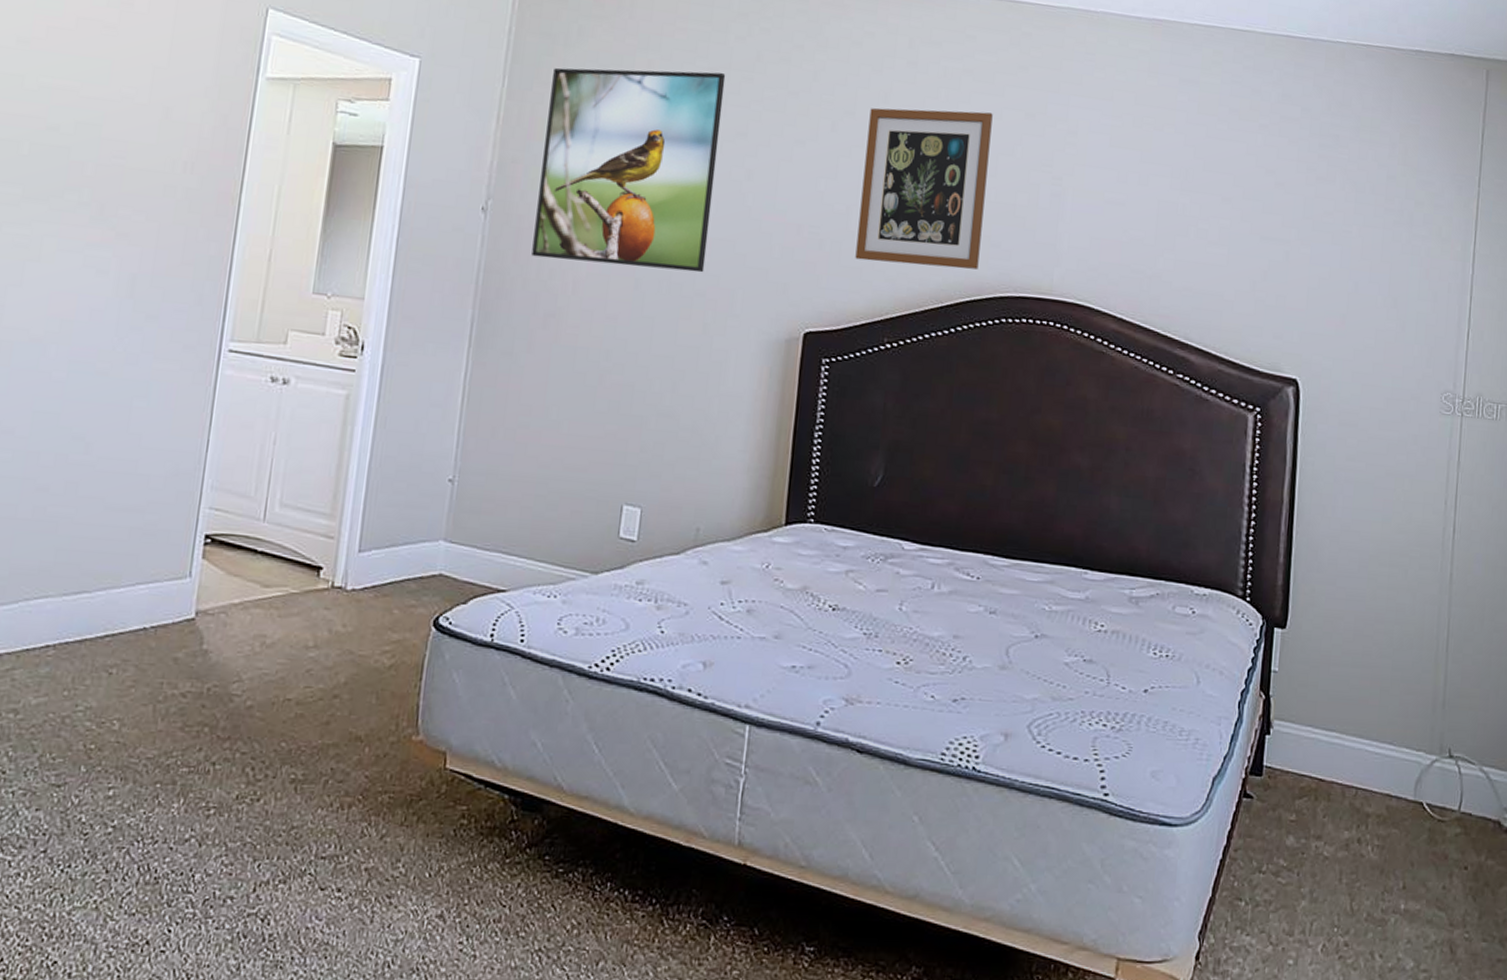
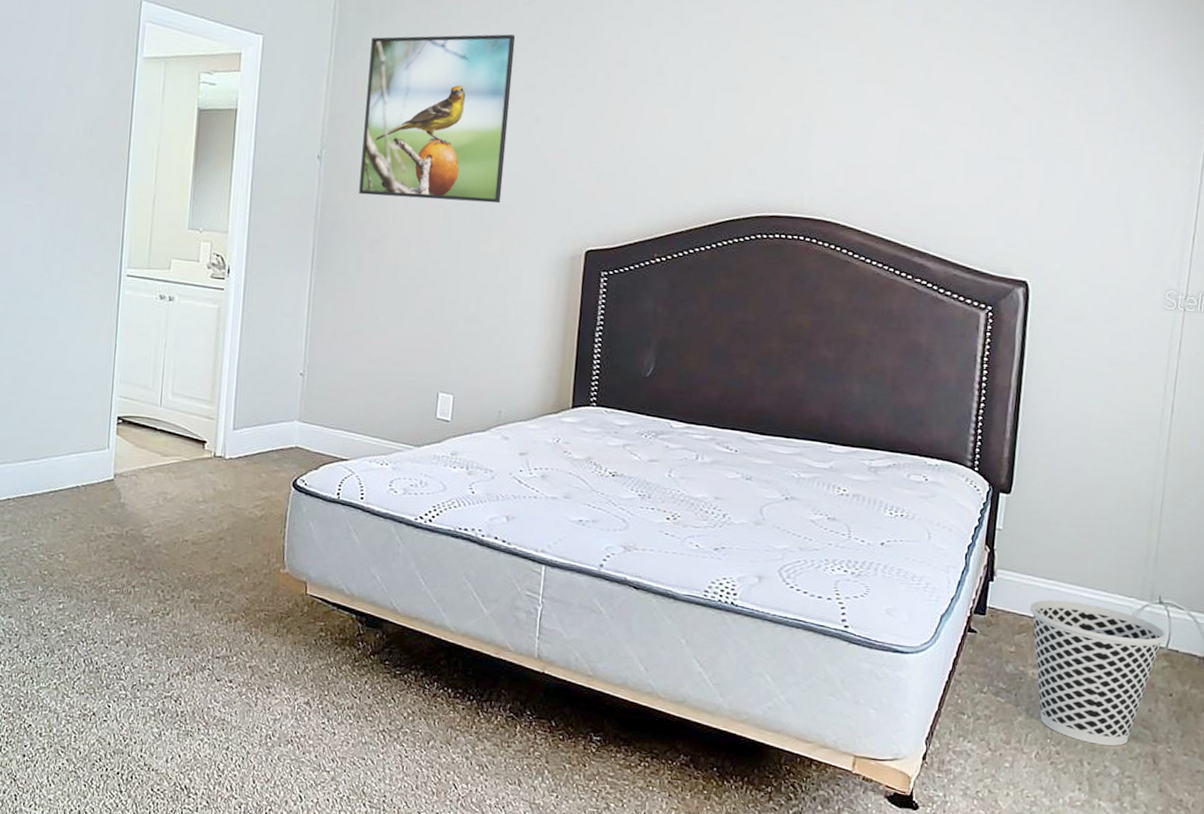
wall art: present [855,108,993,270] -> none [629,57,750,194]
wastebasket: none [1311,756,1458,934] -> present [1030,599,1166,746]

